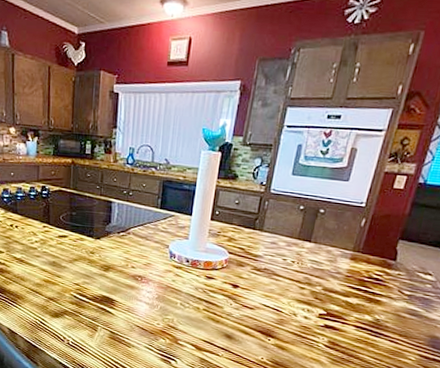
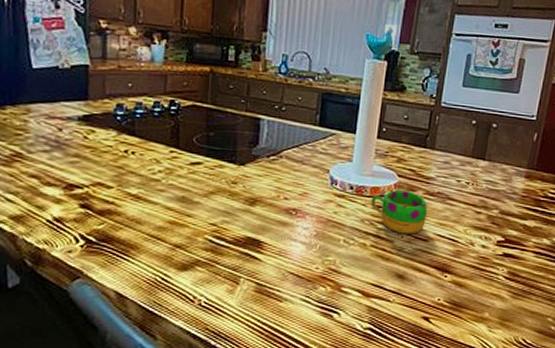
mug: none [204,265,255,304] -> present [371,190,427,236]

